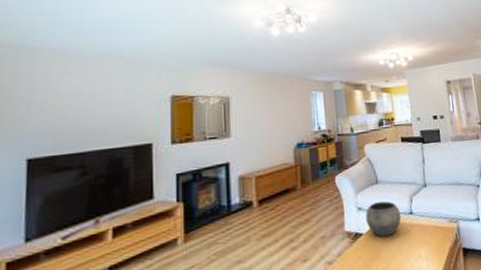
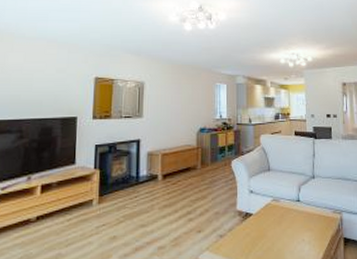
bowl: present [365,201,401,238] -> none [256,188,288,220]

